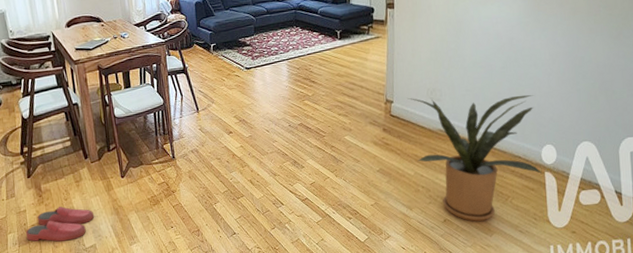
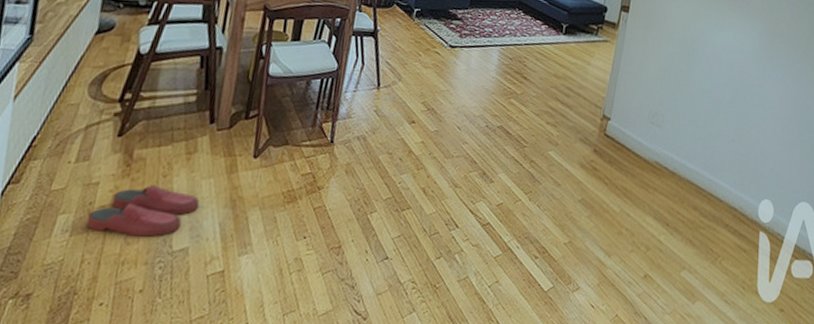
house plant: present [407,95,543,222] -> none [625,118,758,282]

